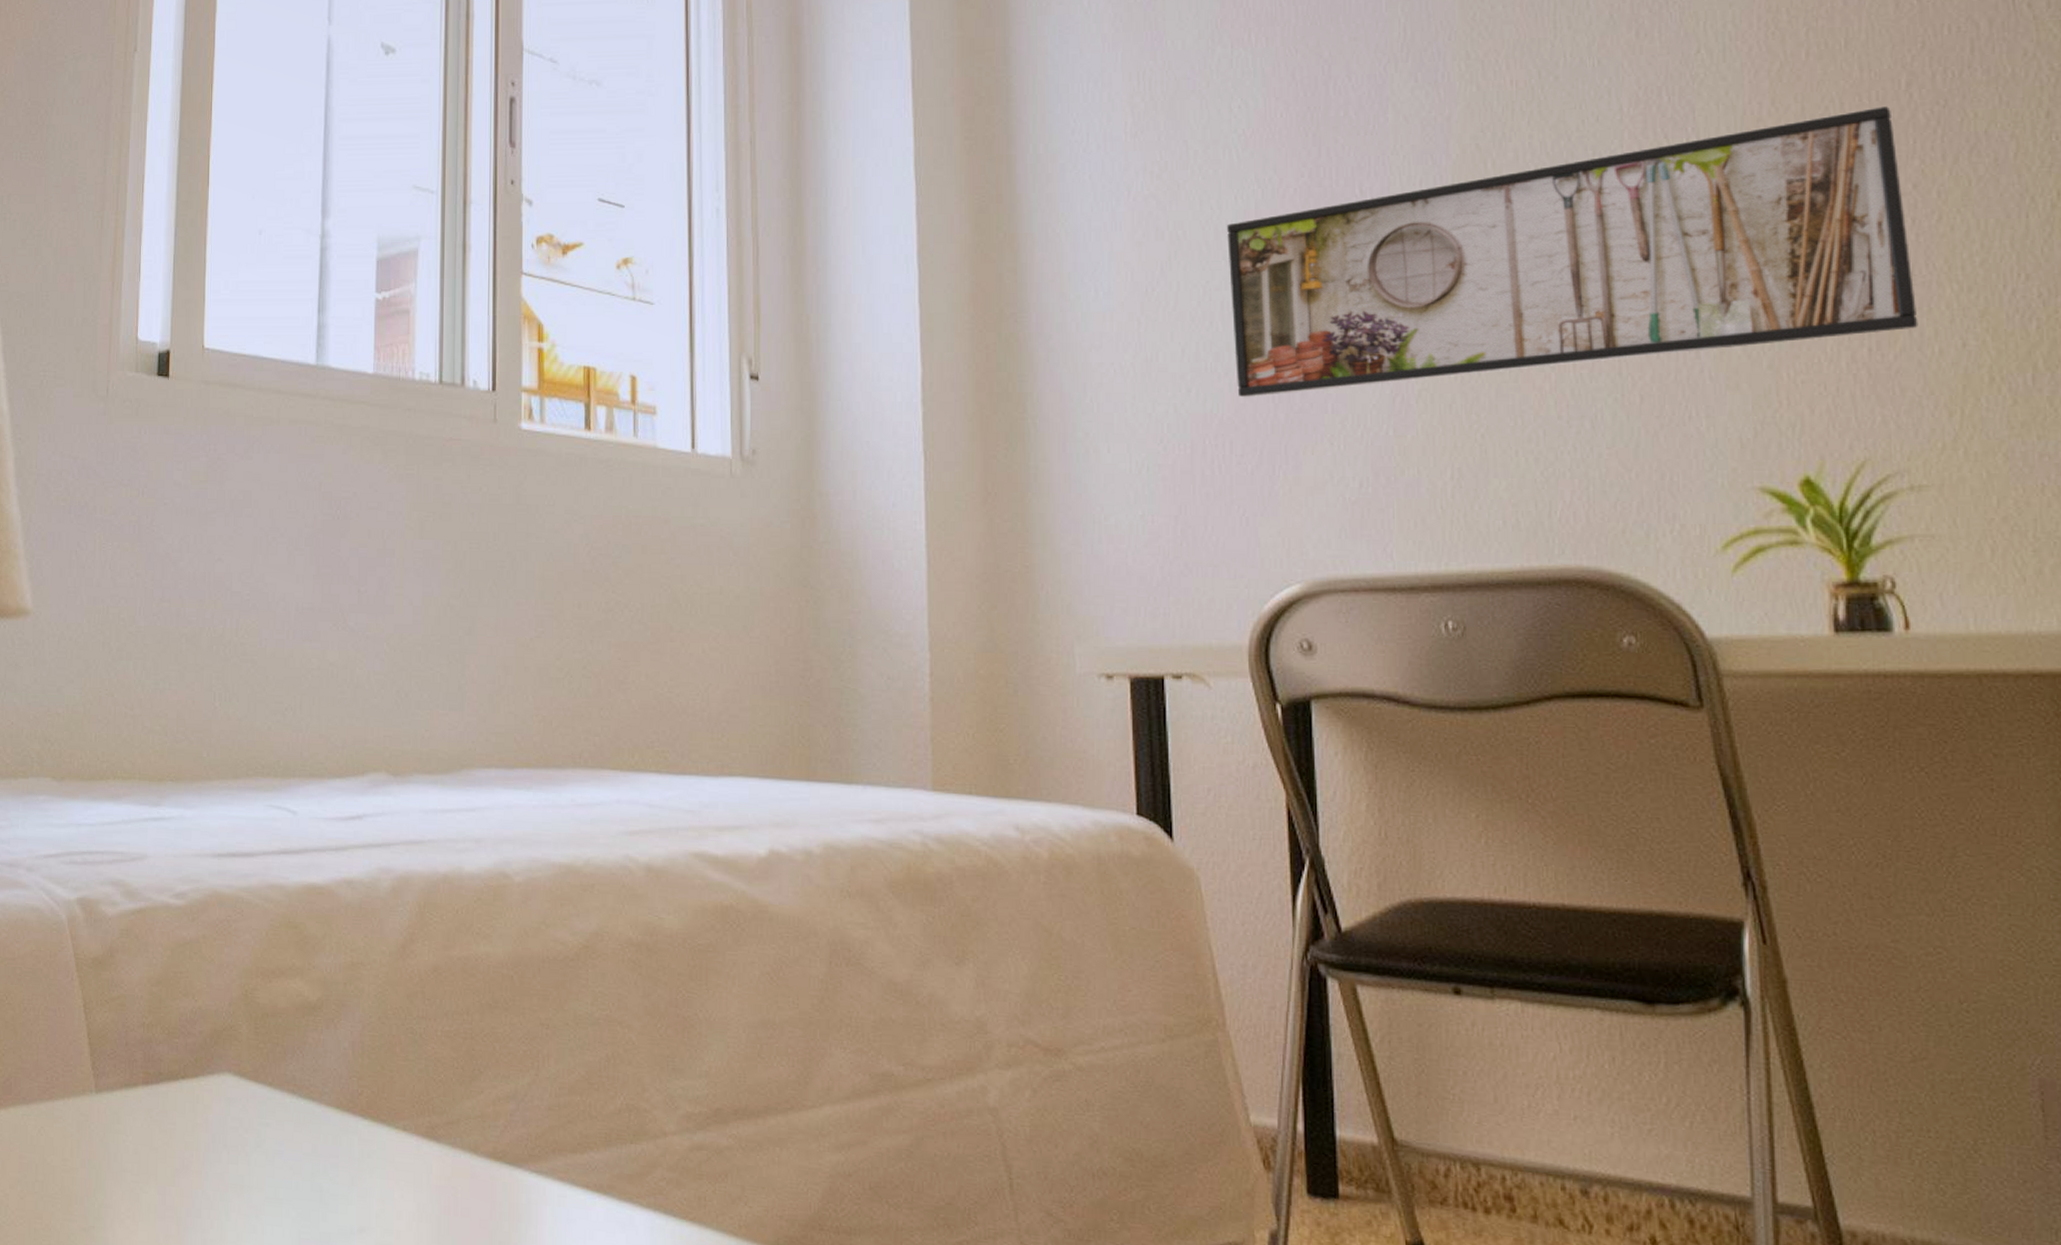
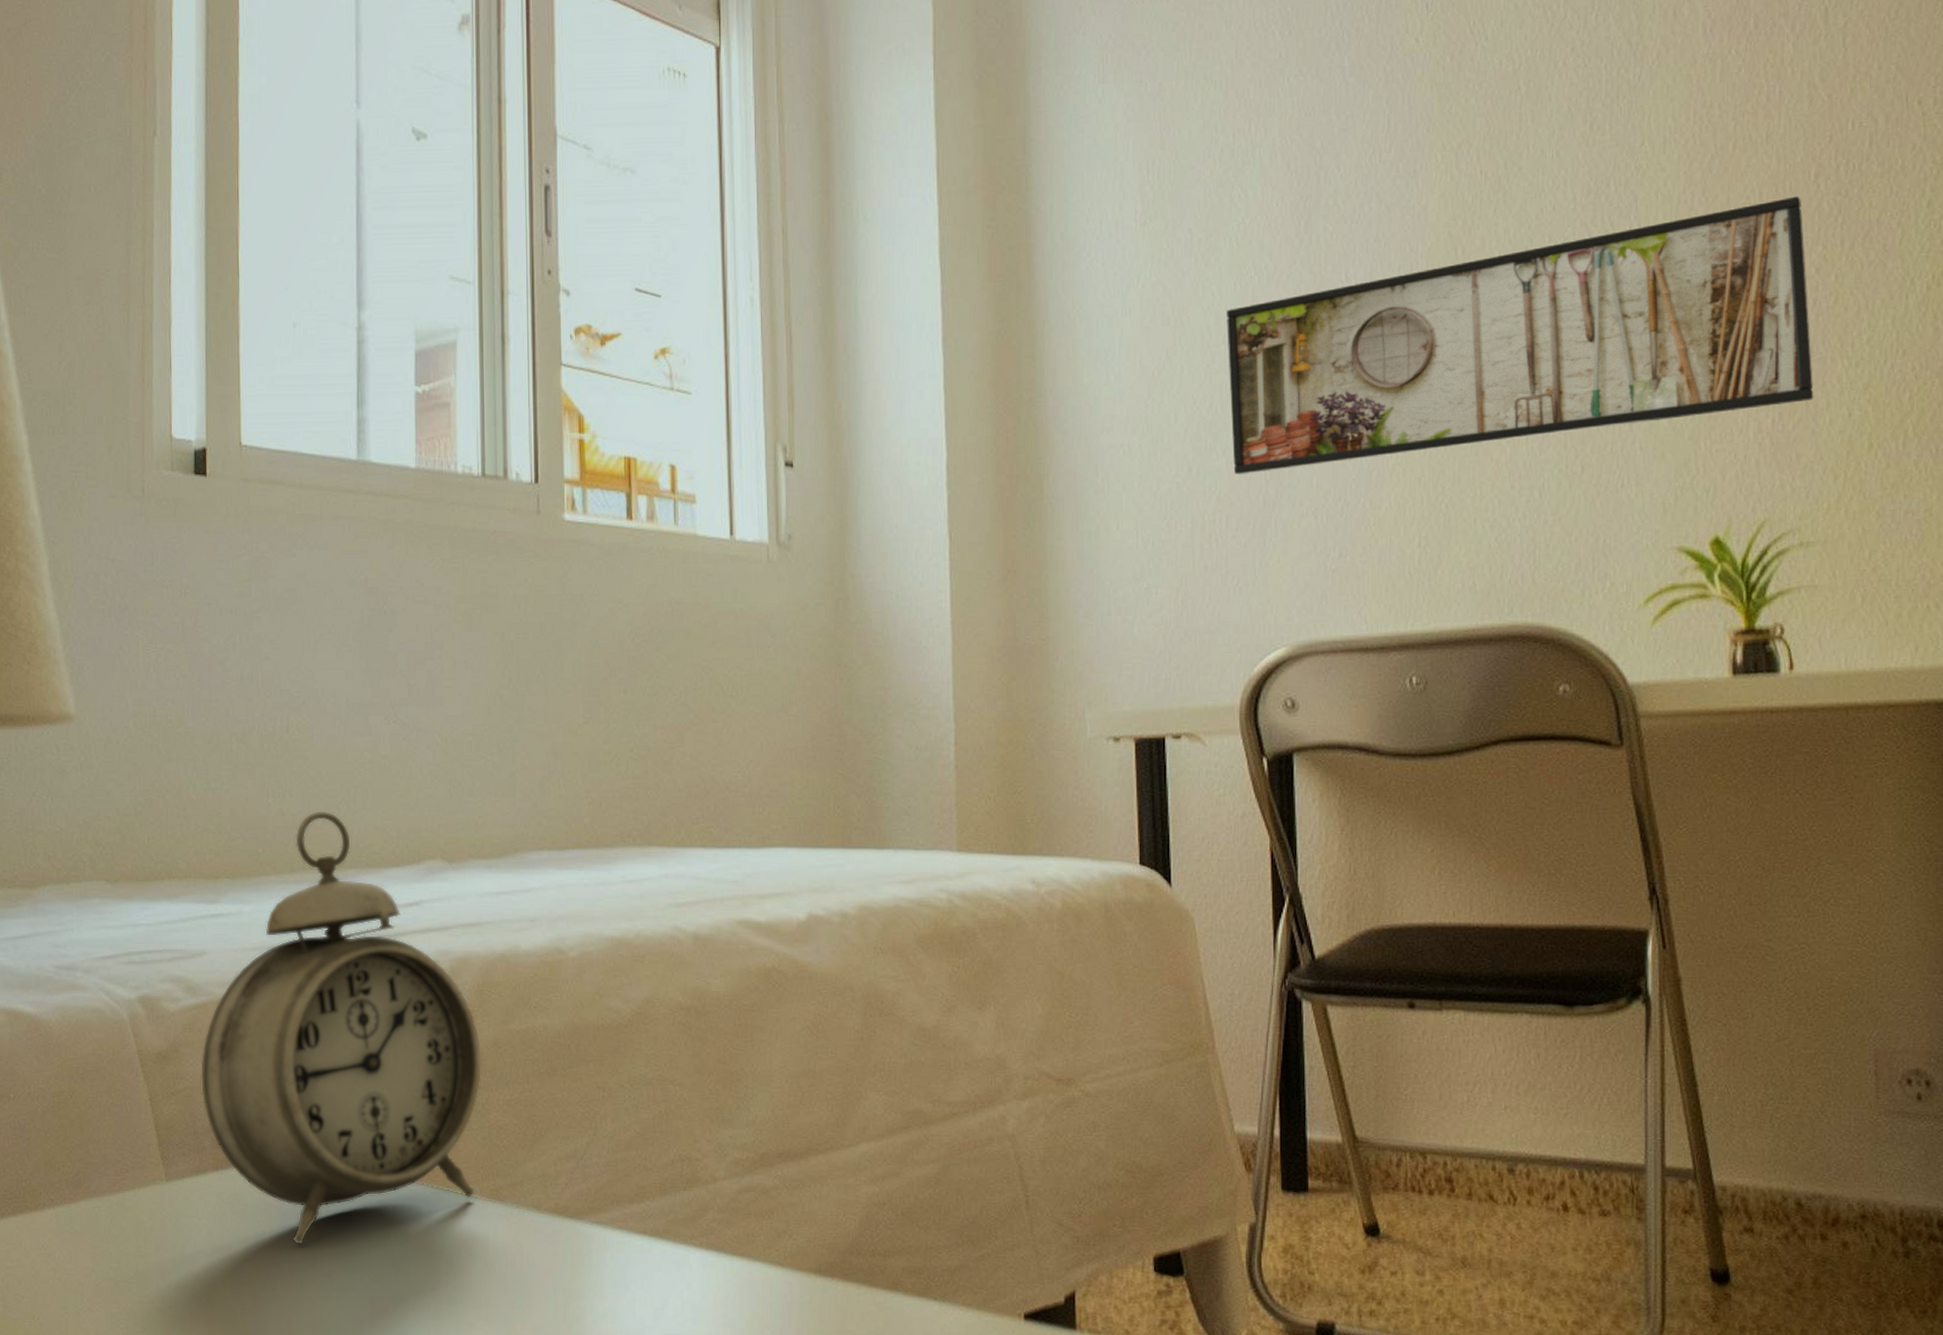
alarm clock: none [135,716,421,1171] -> present [200,811,482,1245]

